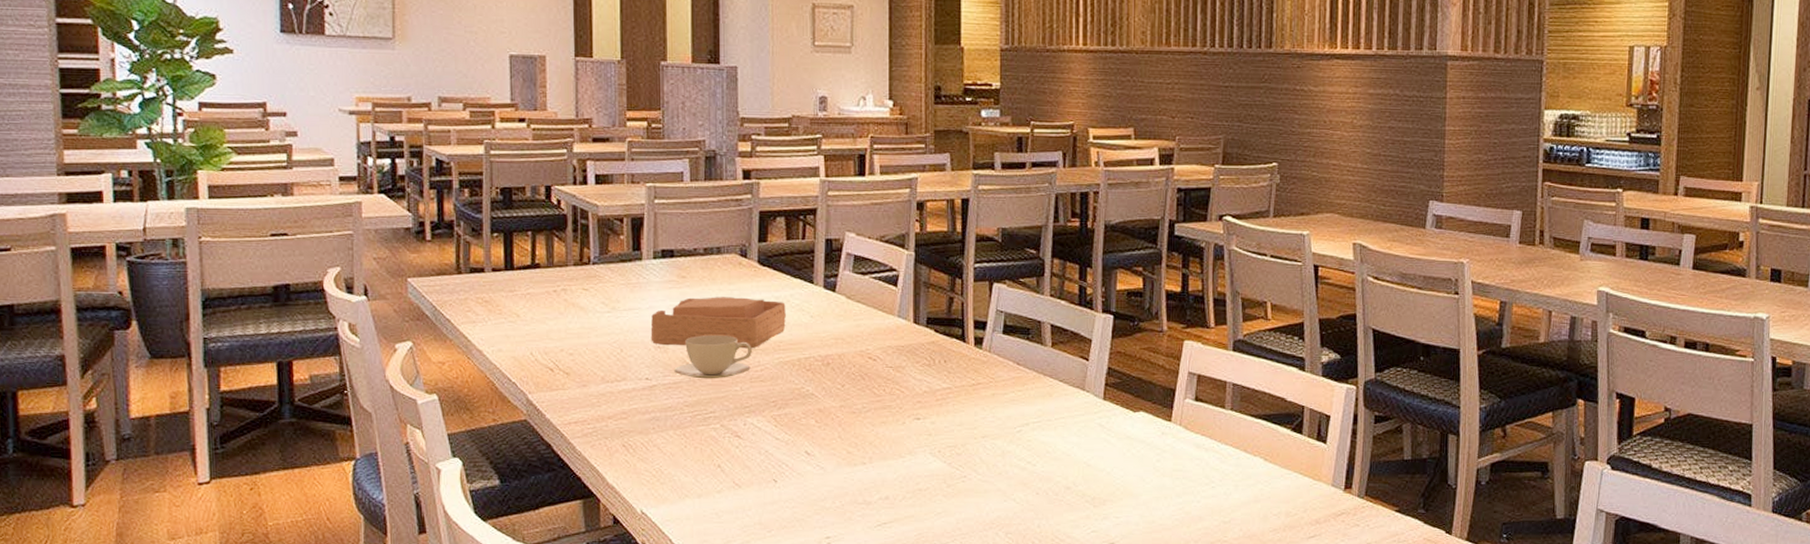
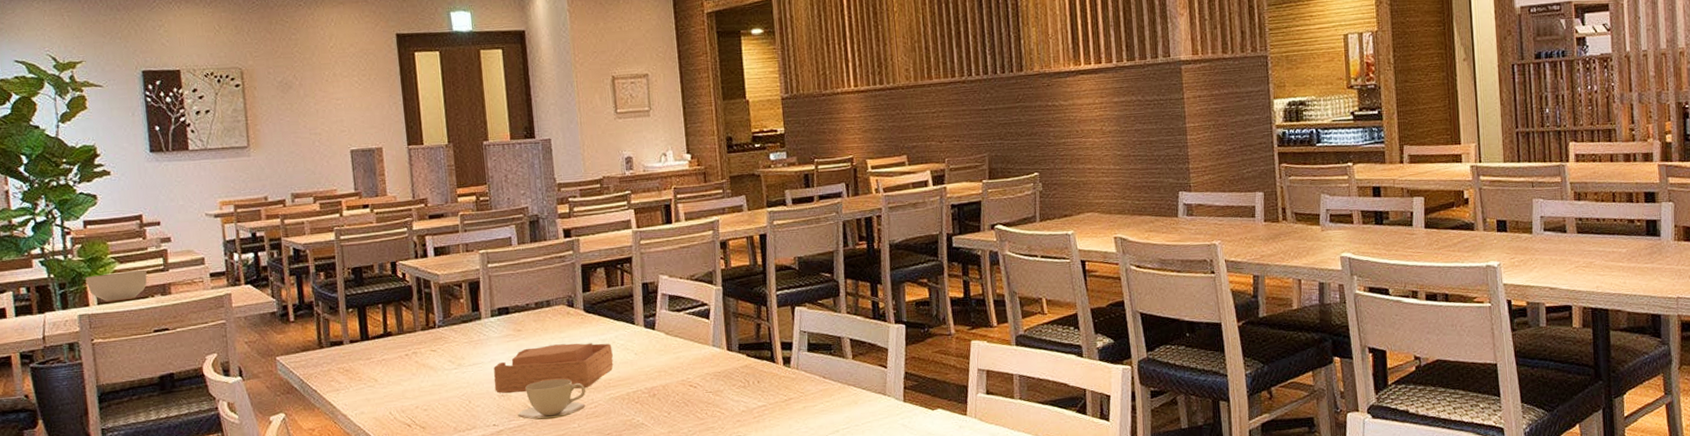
bowl: none [196,164,267,197] -> present [85,269,147,302]

